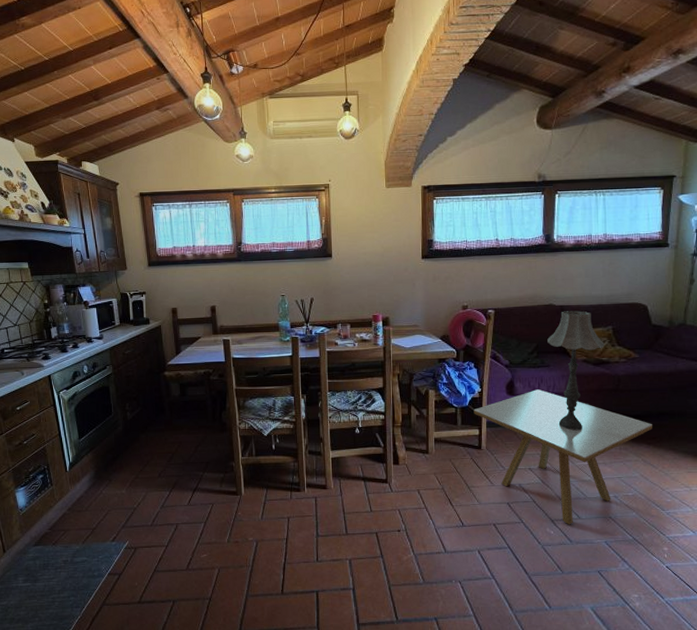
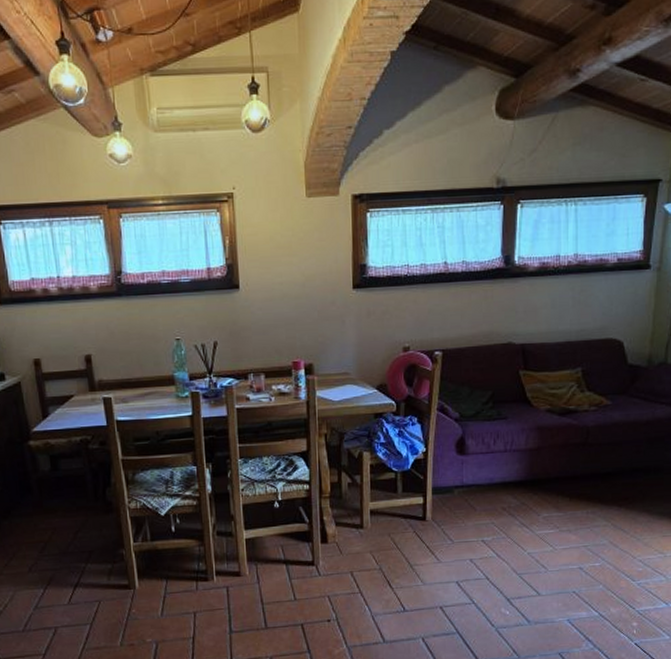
side table: present [473,389,652,525] -> none [417,446,624,603]
table lamp: present [547,311,605,431] -> none [505,350,572,494]

